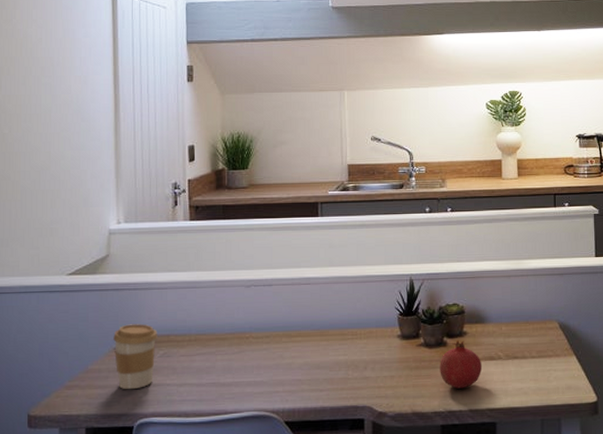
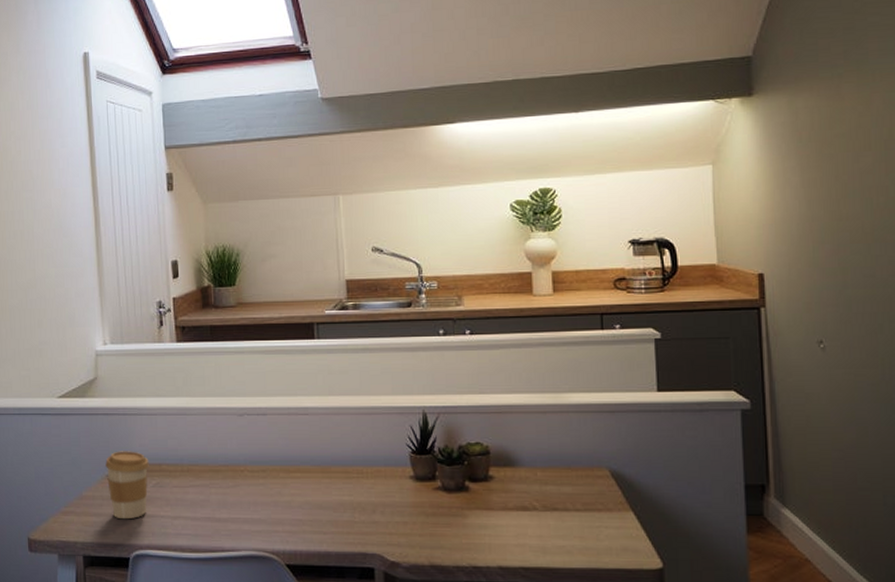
fruit: present [440,340,483,389] -> none [461,485,514,542]

